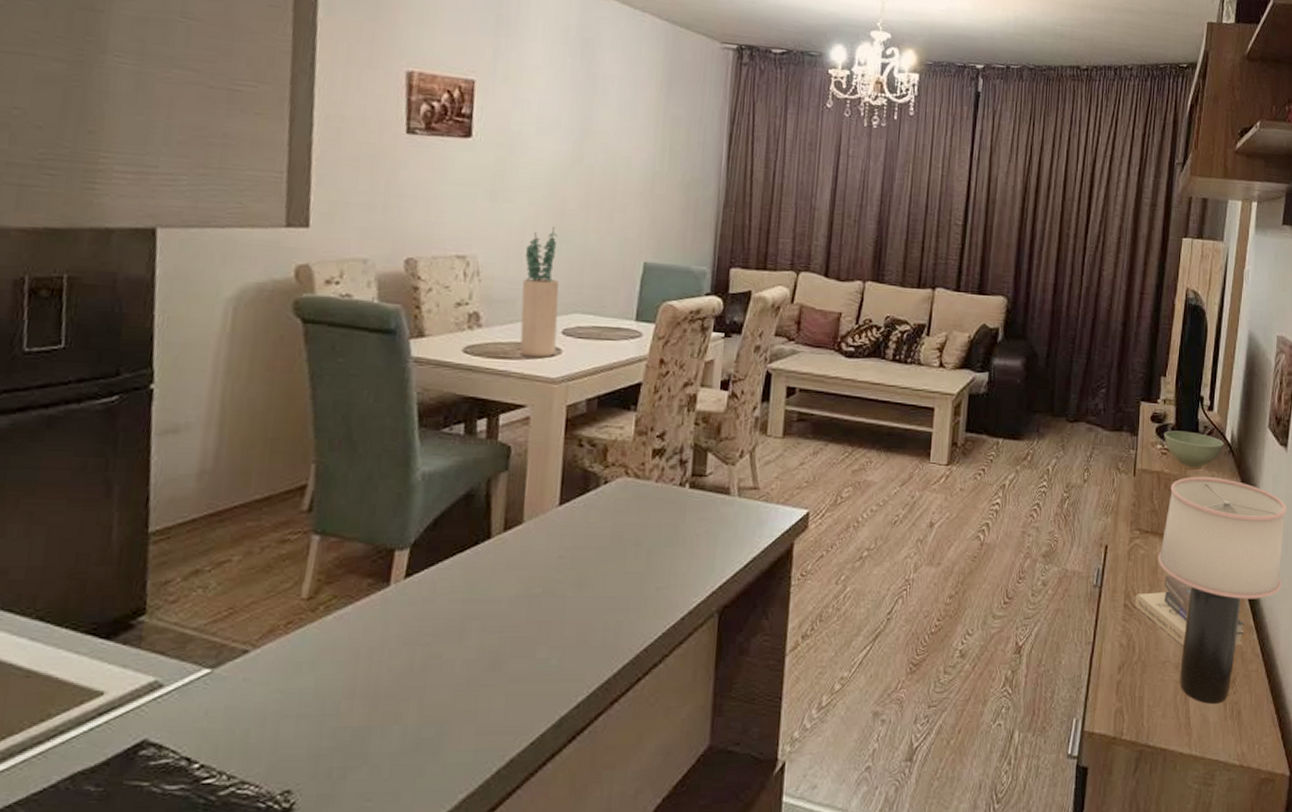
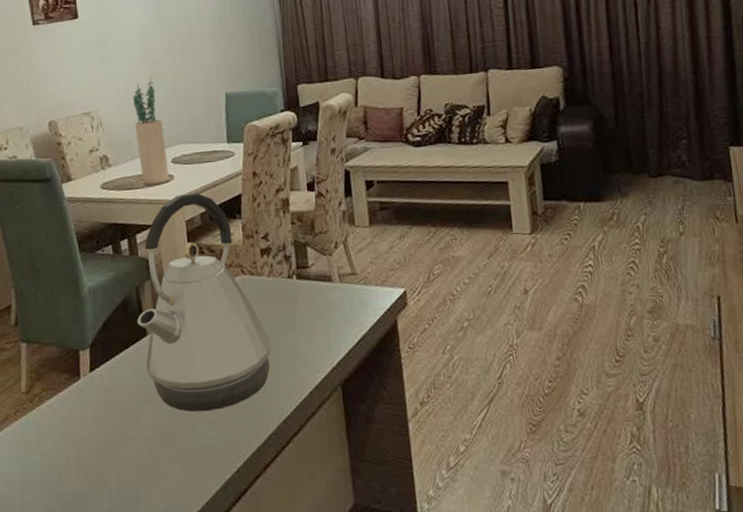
kettle: none [481,372,646,635] -> present [137,192,272,412]

